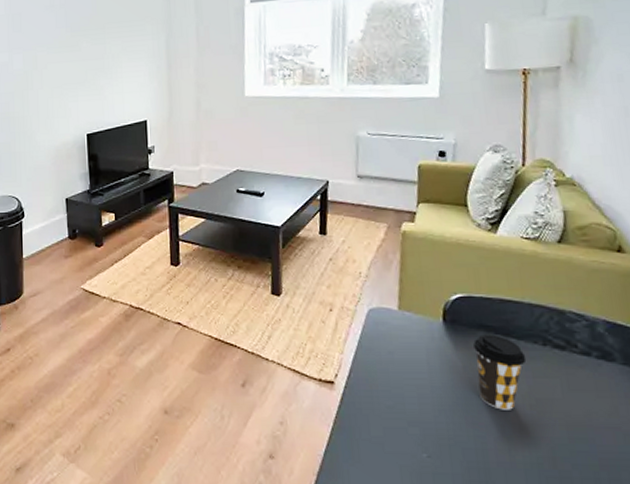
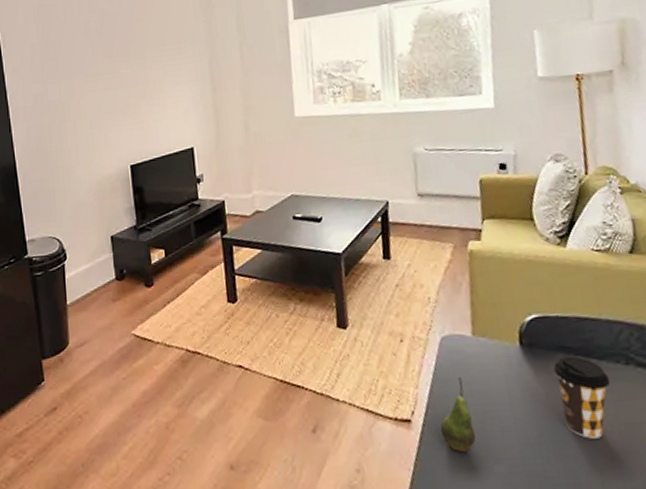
fruit: none [360,345,394,414] -> present [440,376,477,453]

